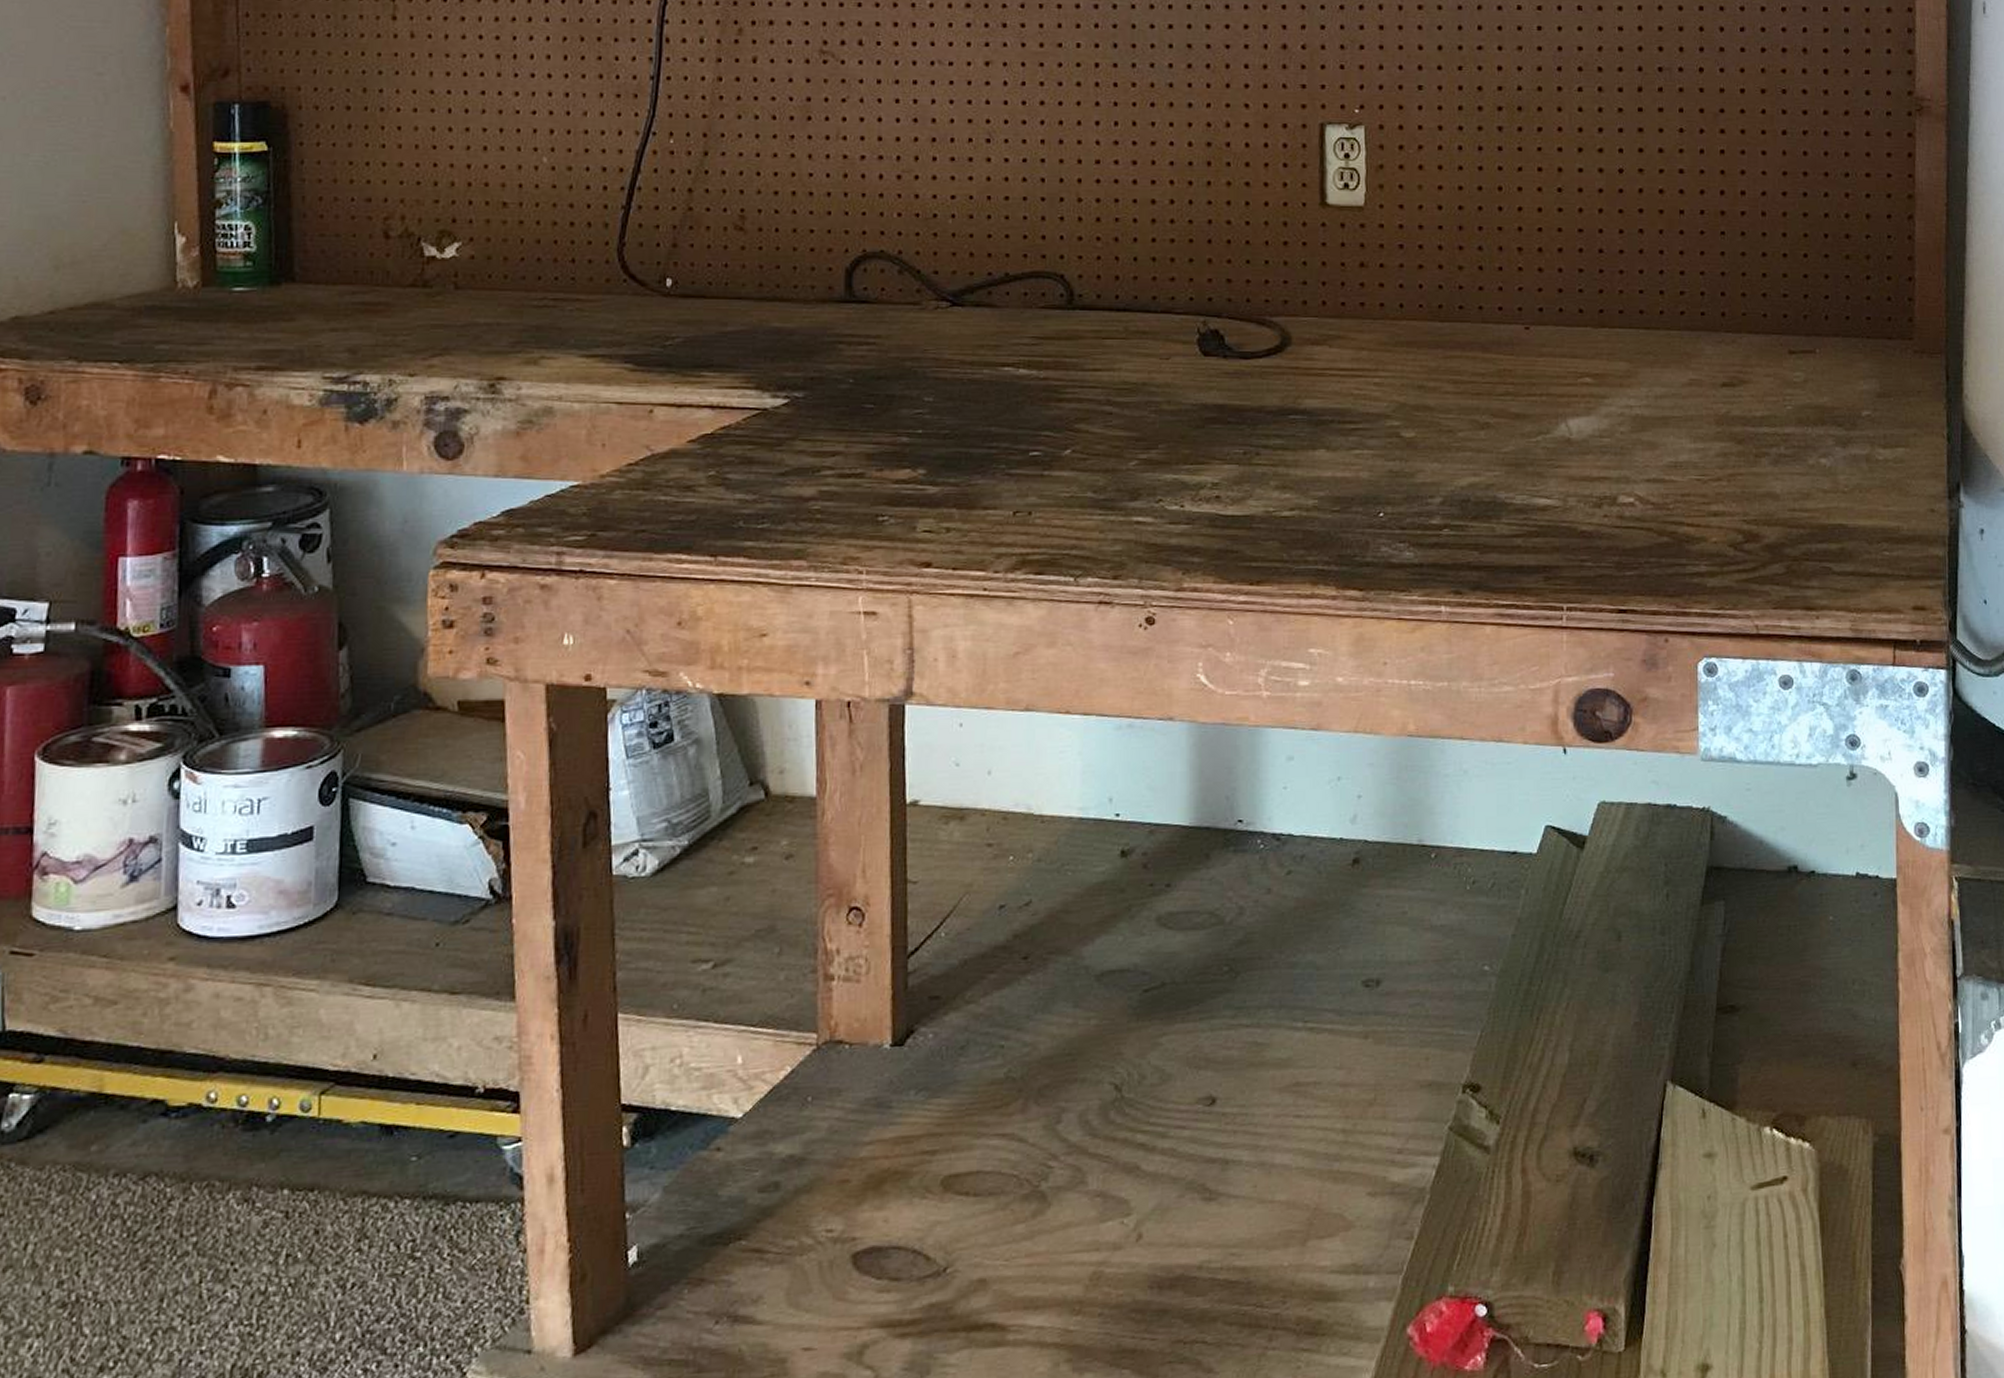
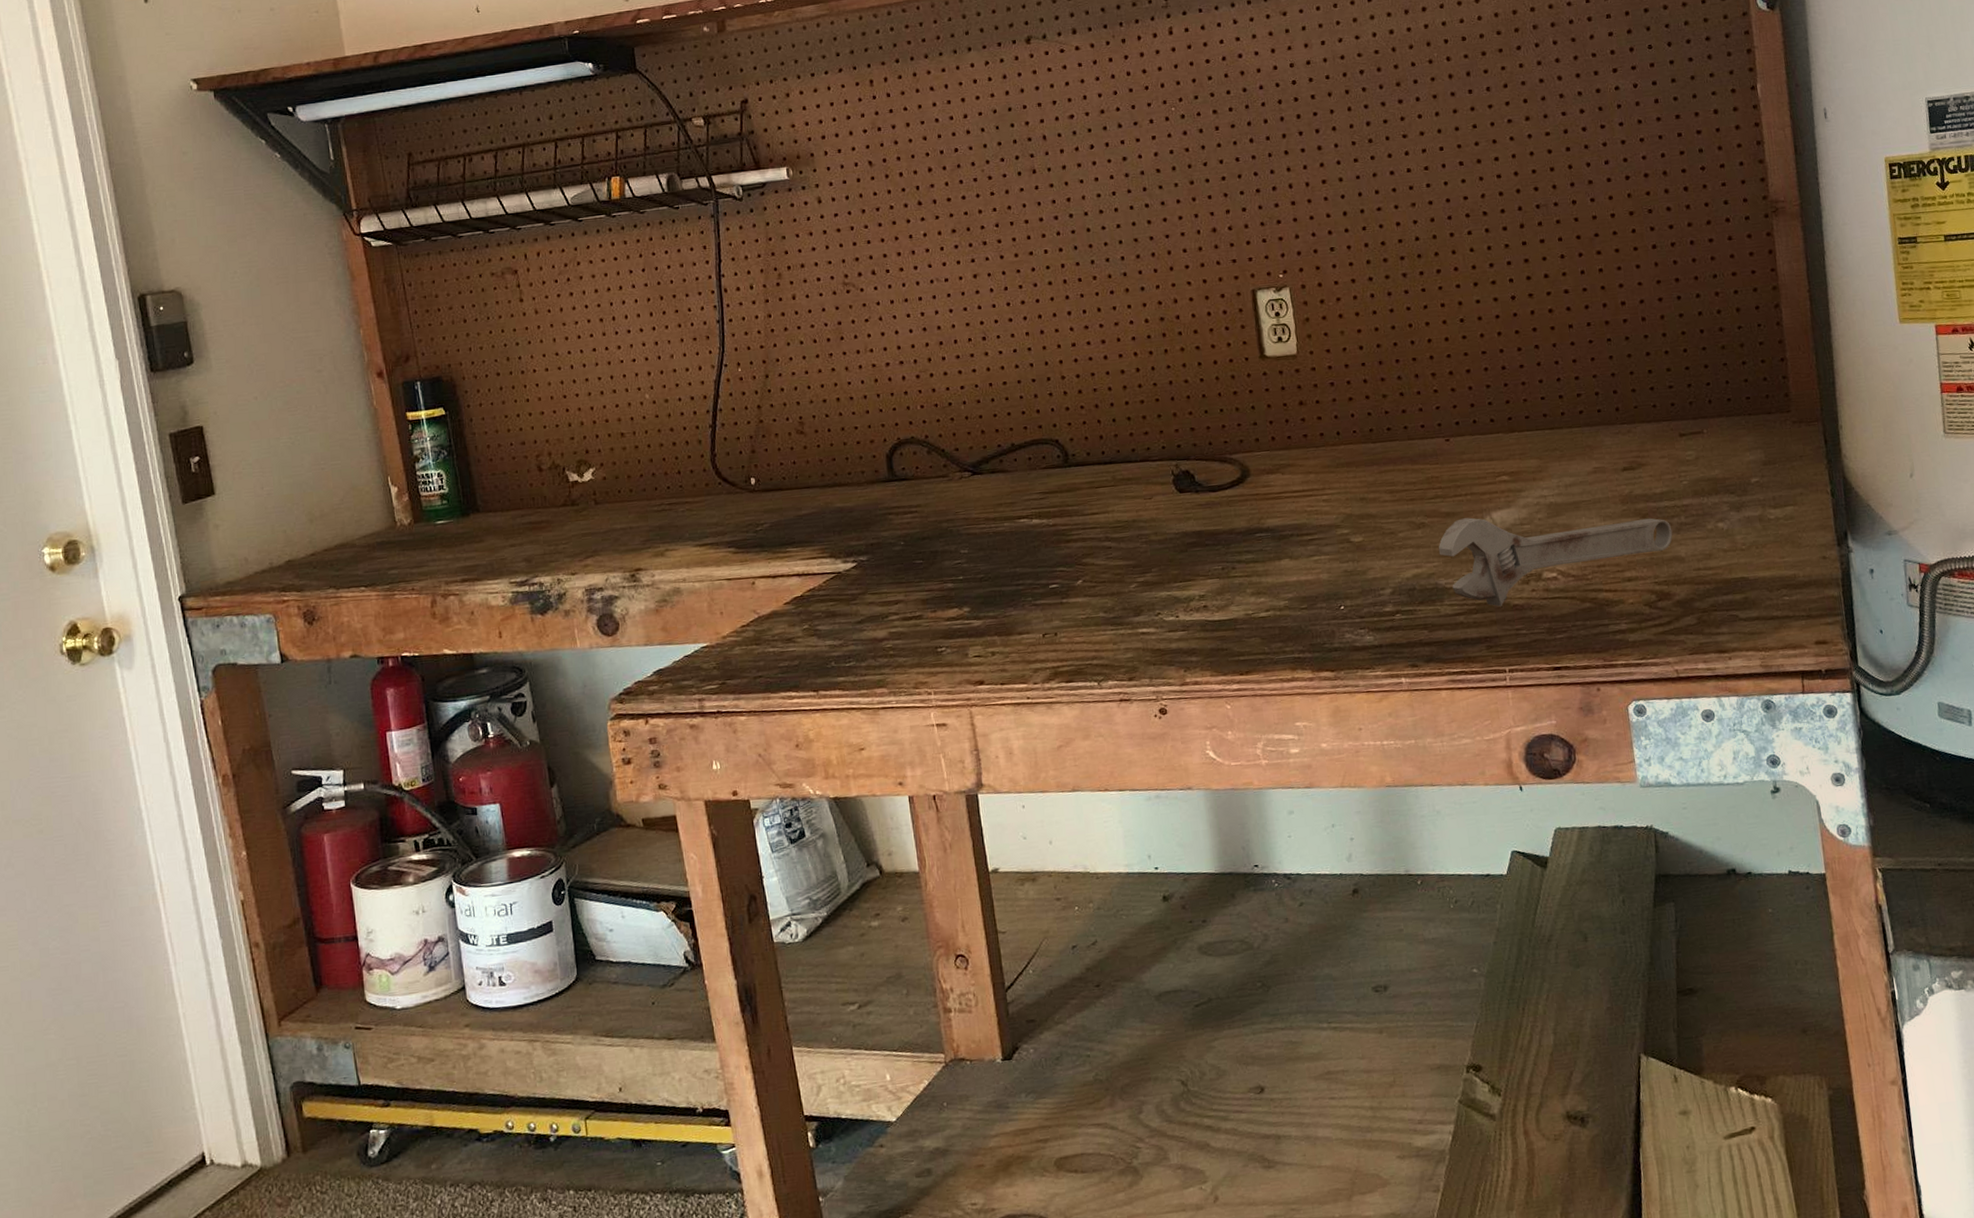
wrench: none [1501,422,1769,531] -> present [1438,517,1673,607]

